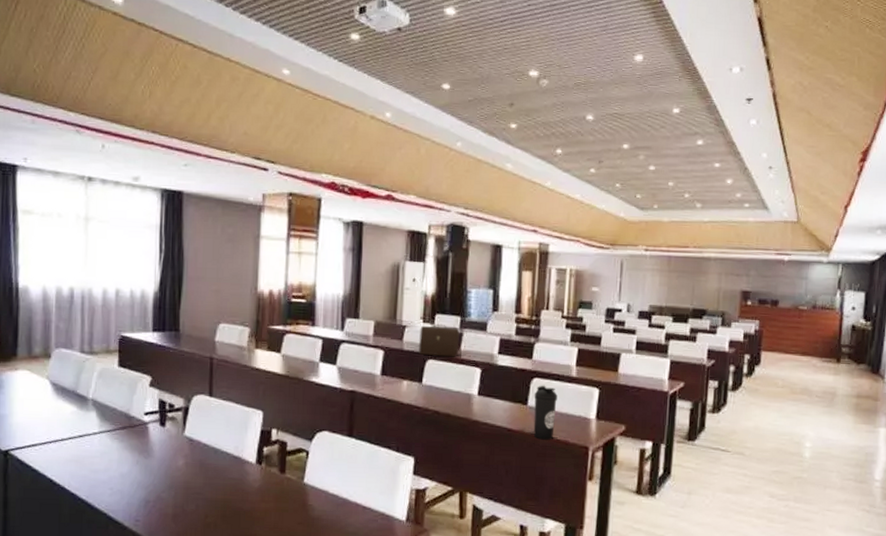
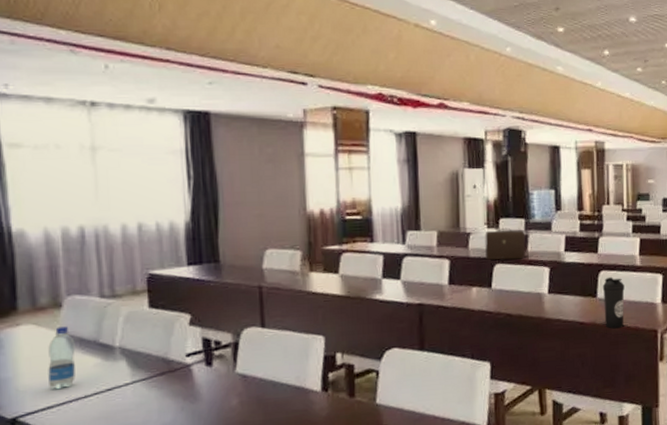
bottle: none [35,375,58,431] -> present [48,326,76,390]

